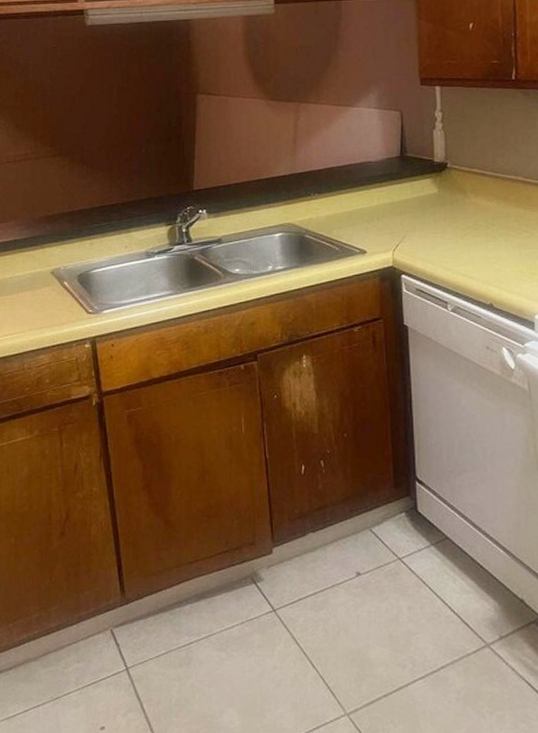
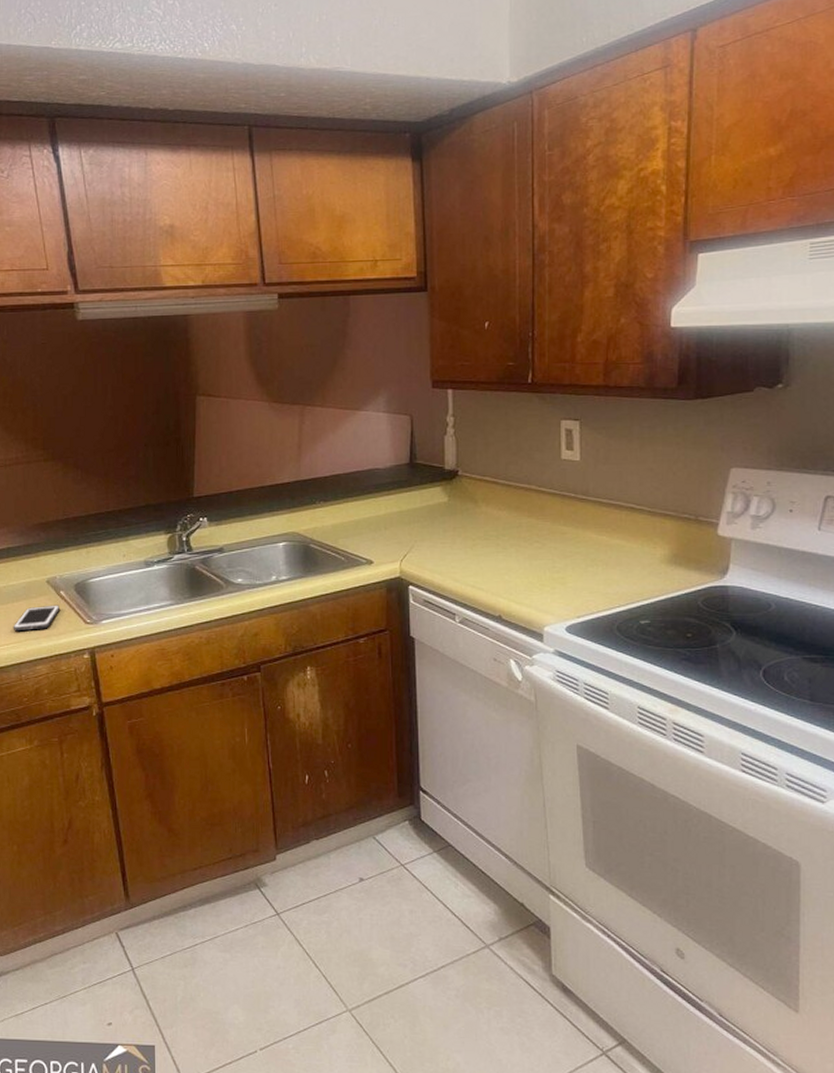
cell phone: none [17,295,63,322] -> present [12,605,60,632]

